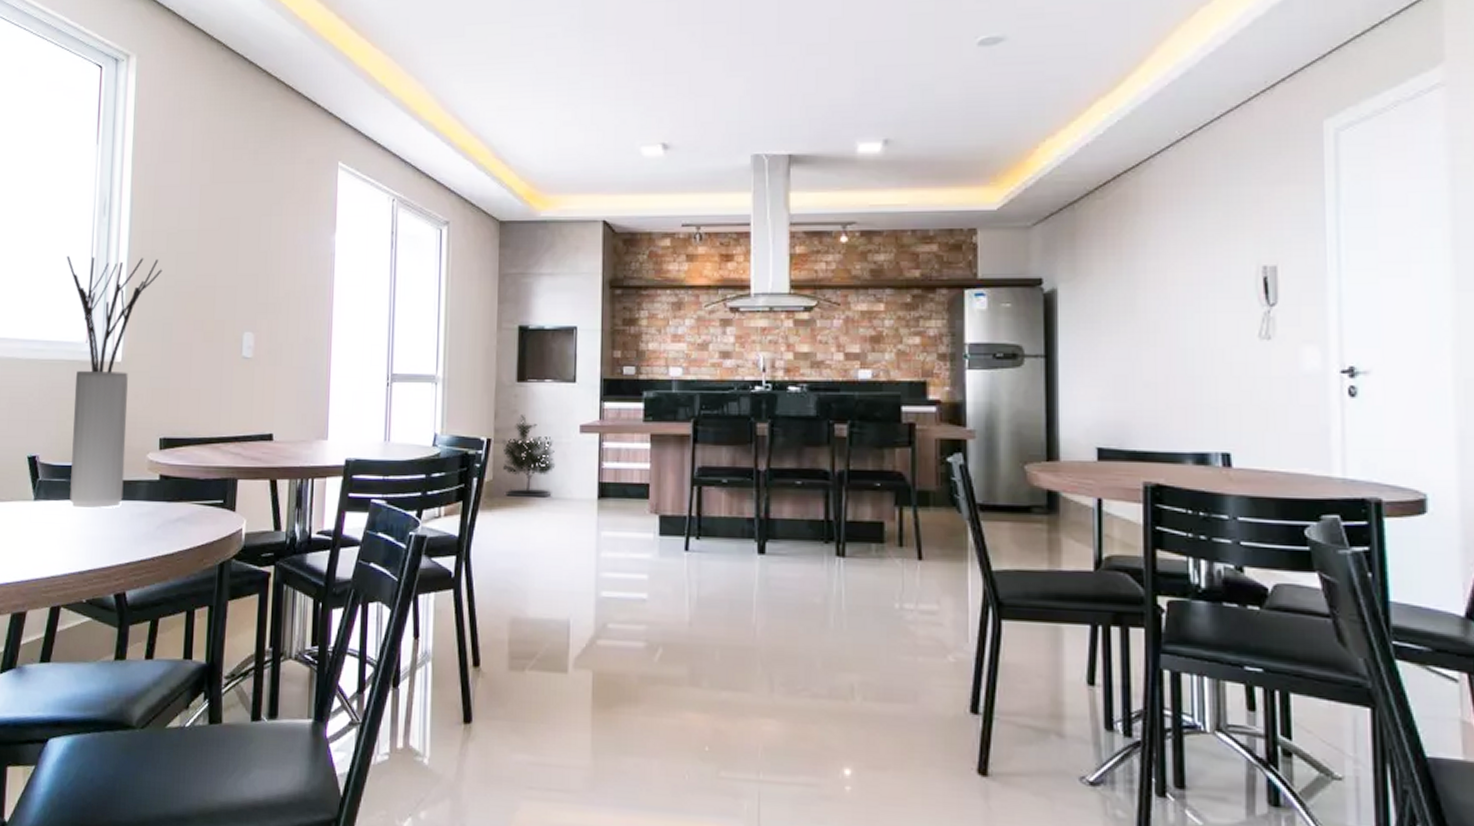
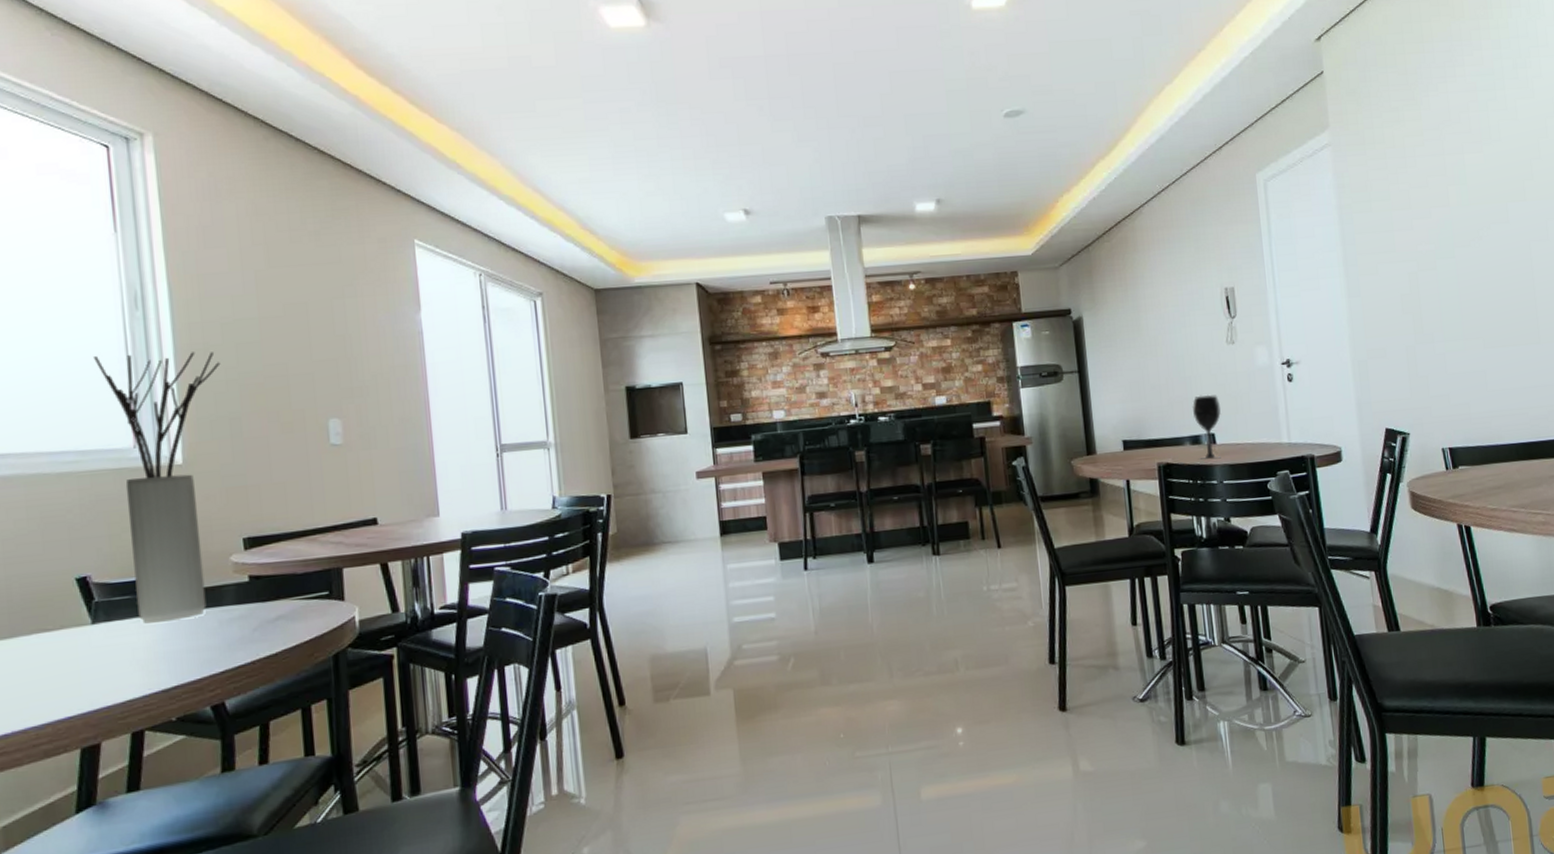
potted tree: present [502,415,554,498] -> none [623,468,676,546]
wine glass: none [1200,401,1244,488] -> present [1191,394,1222,460]

